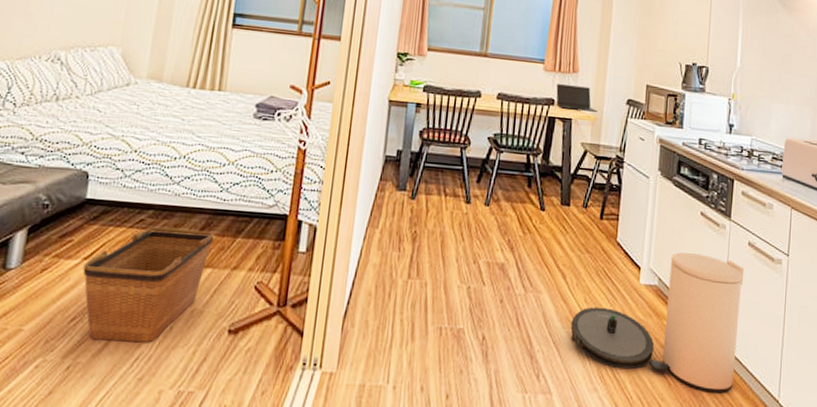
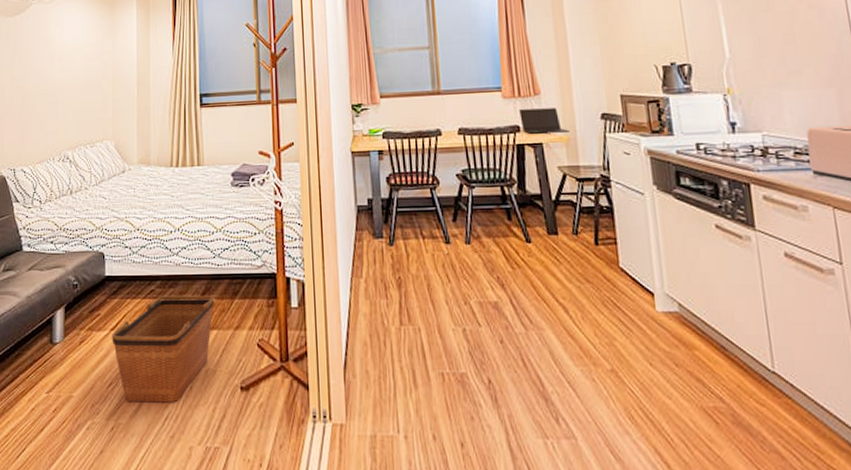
robot vacuum: present [570,306,655,370] -> none [583,341,690,408]
pedal bin: present [648,252,745,394] -> none [685,272,800,432]

